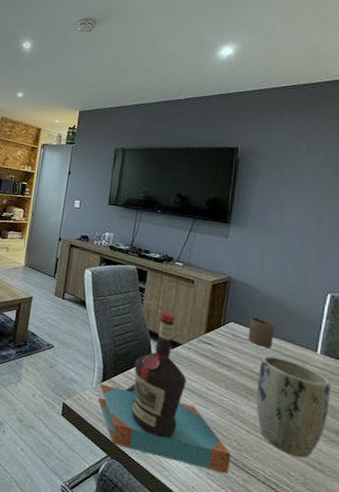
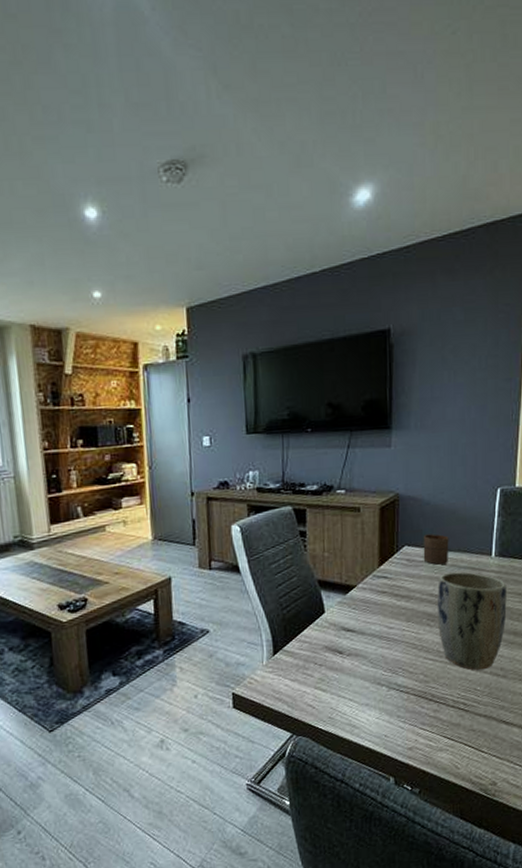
bottle: present [97,311,232,474] -> none [271,553,420,721]

